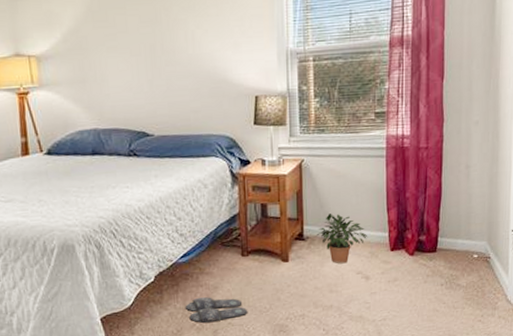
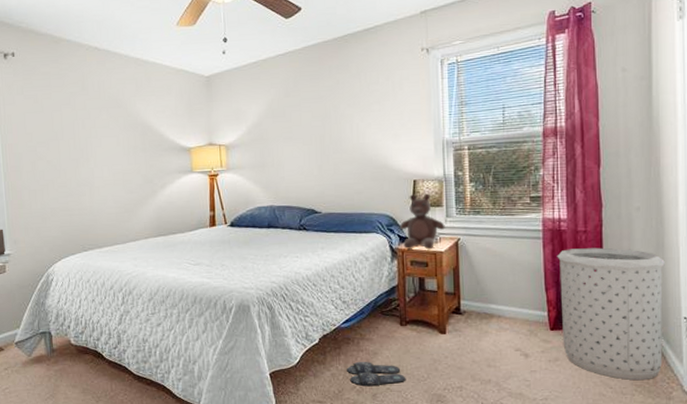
teddy bear: none [240,111,289,174] -> present [399,193,445,250]
potted plant: present [316,214,368,264] -> none [473,290,526,340]
laundry basket: none [399,164,498,294] -> present [557,247,665,381]

